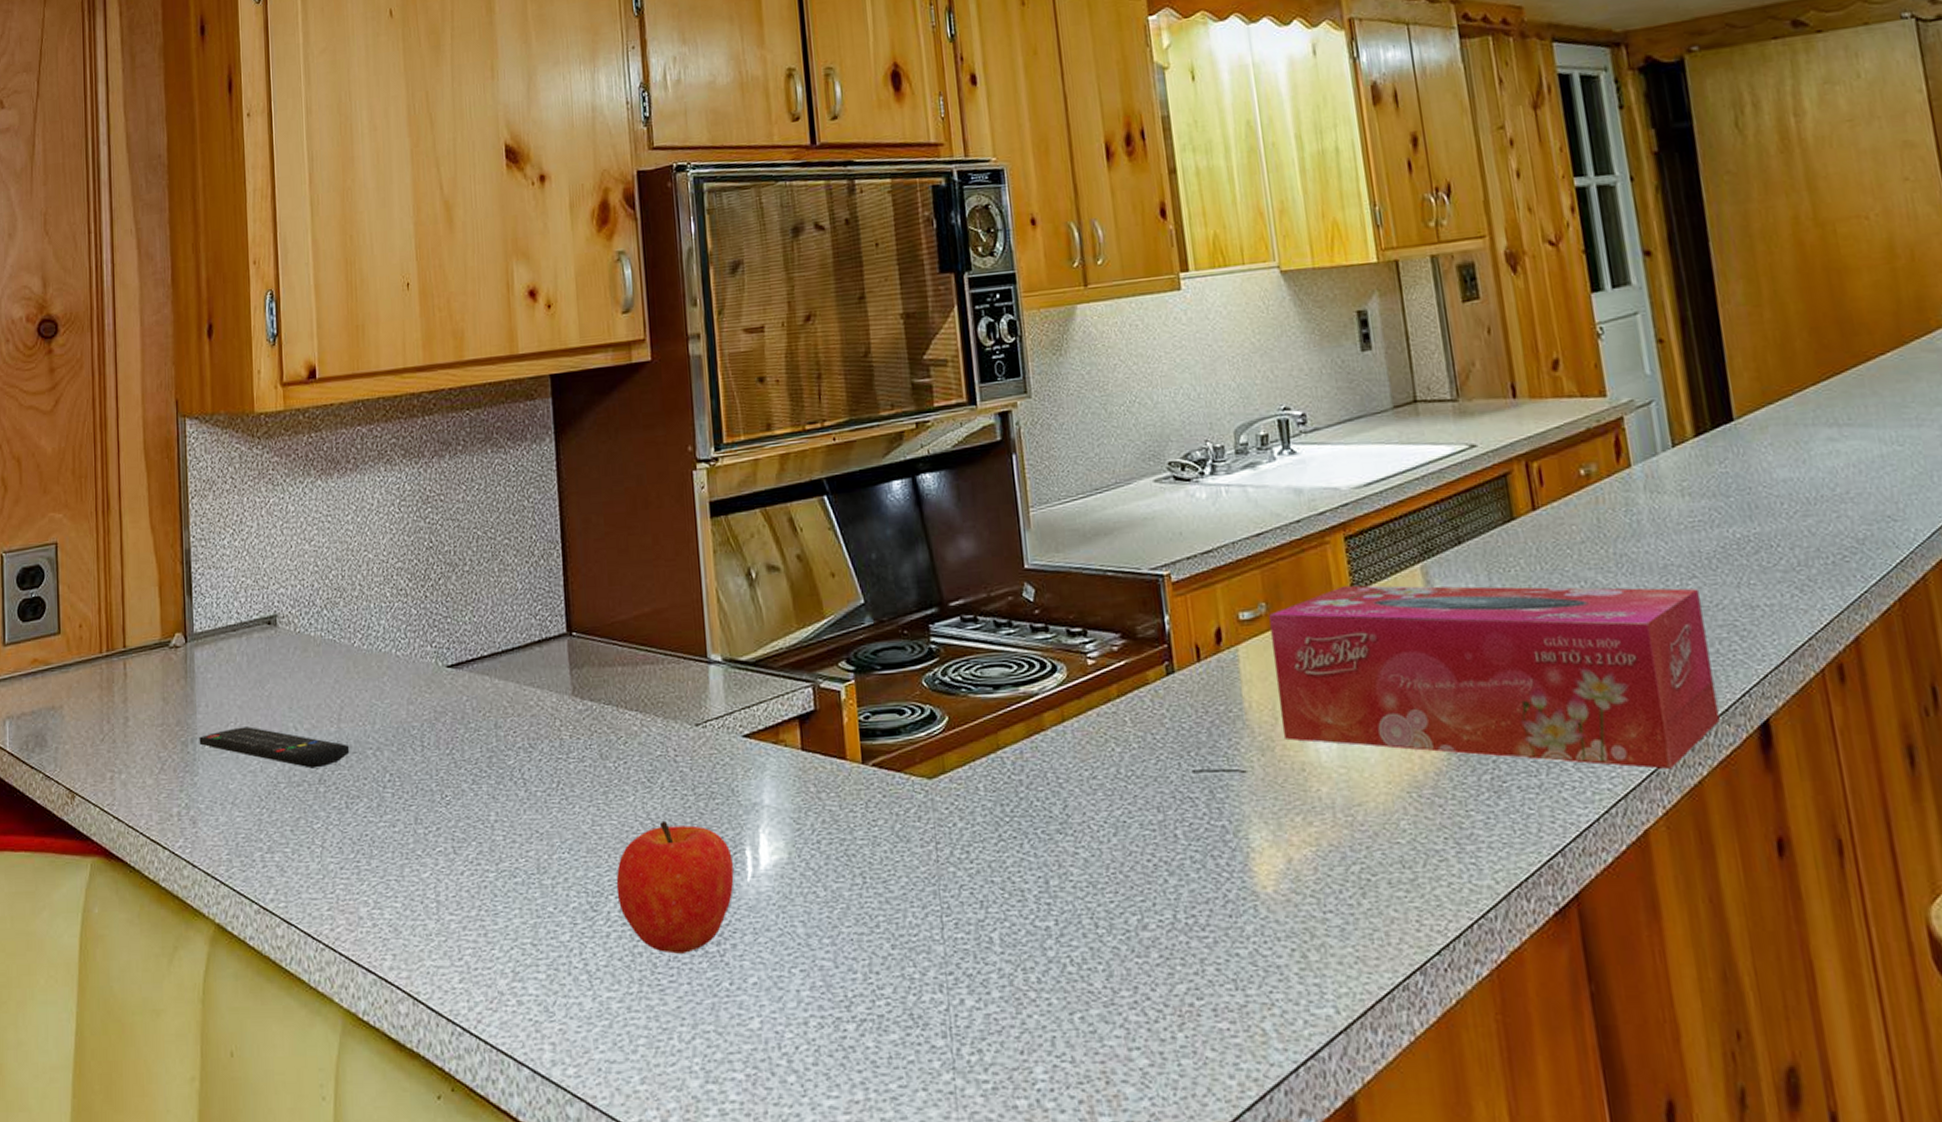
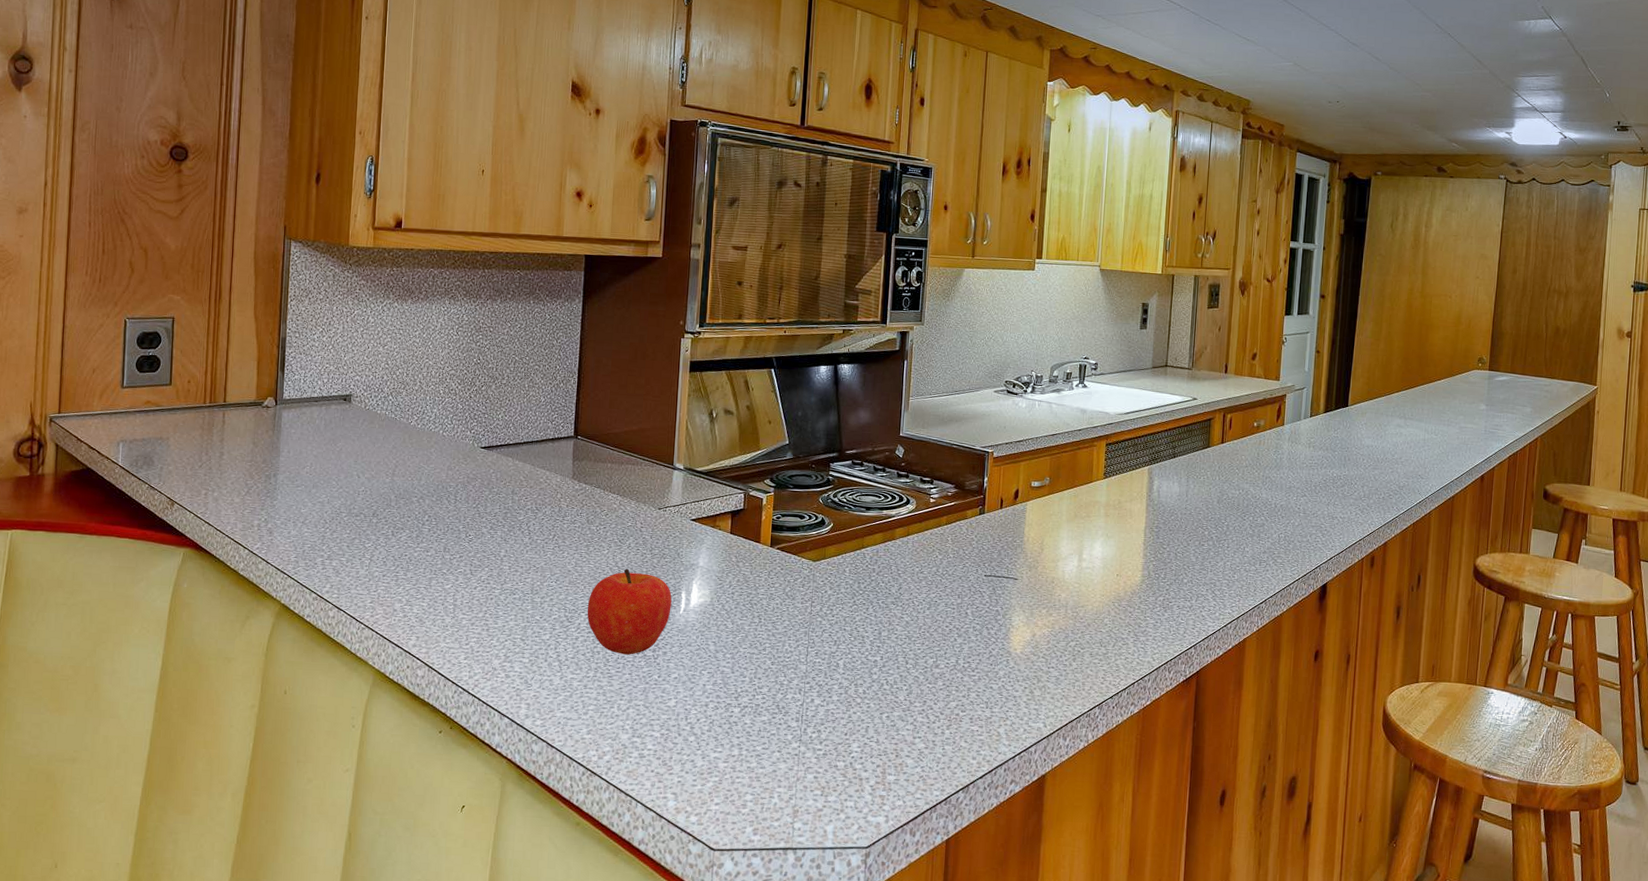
remote control: present [199,726,350,769] -> none [280,470,399,506]
tissue box: present [1269,585,1720,770] -> none [1045,473,1305,606]

